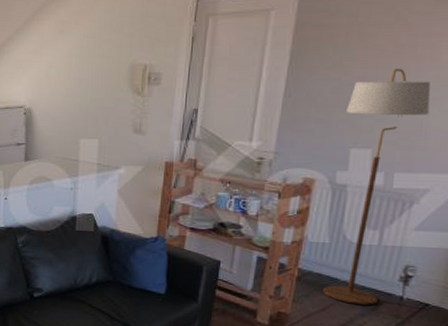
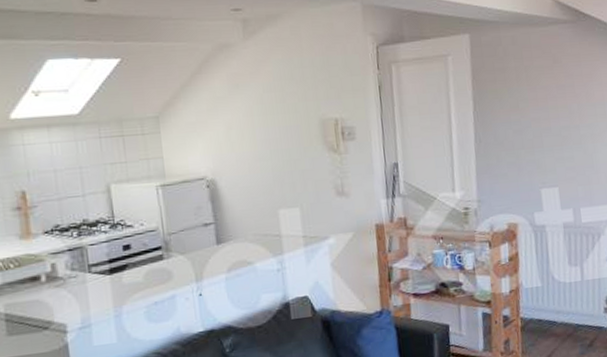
floor lamp: present [322,68,431,305] -> none [530,107,596,344]

